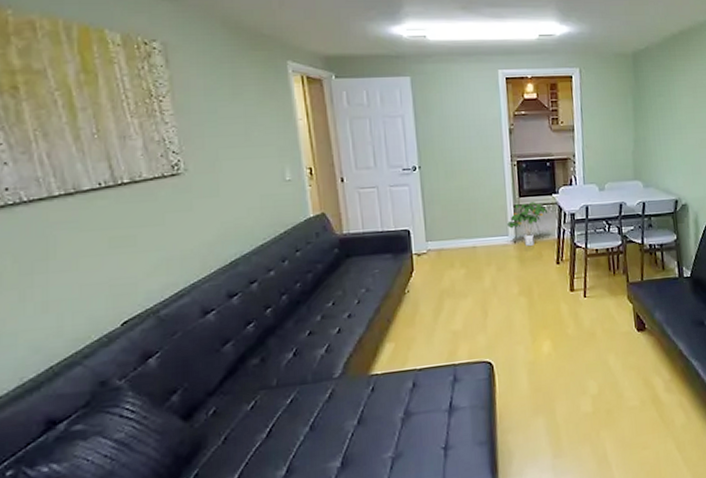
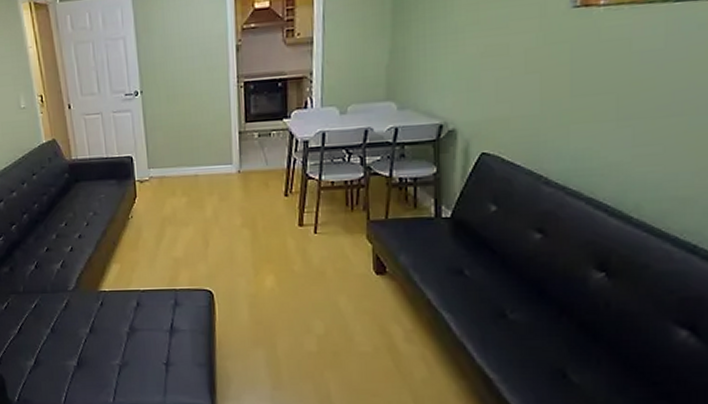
potted plant: present [507,202,548,247] -> none [231,128,278,177]

